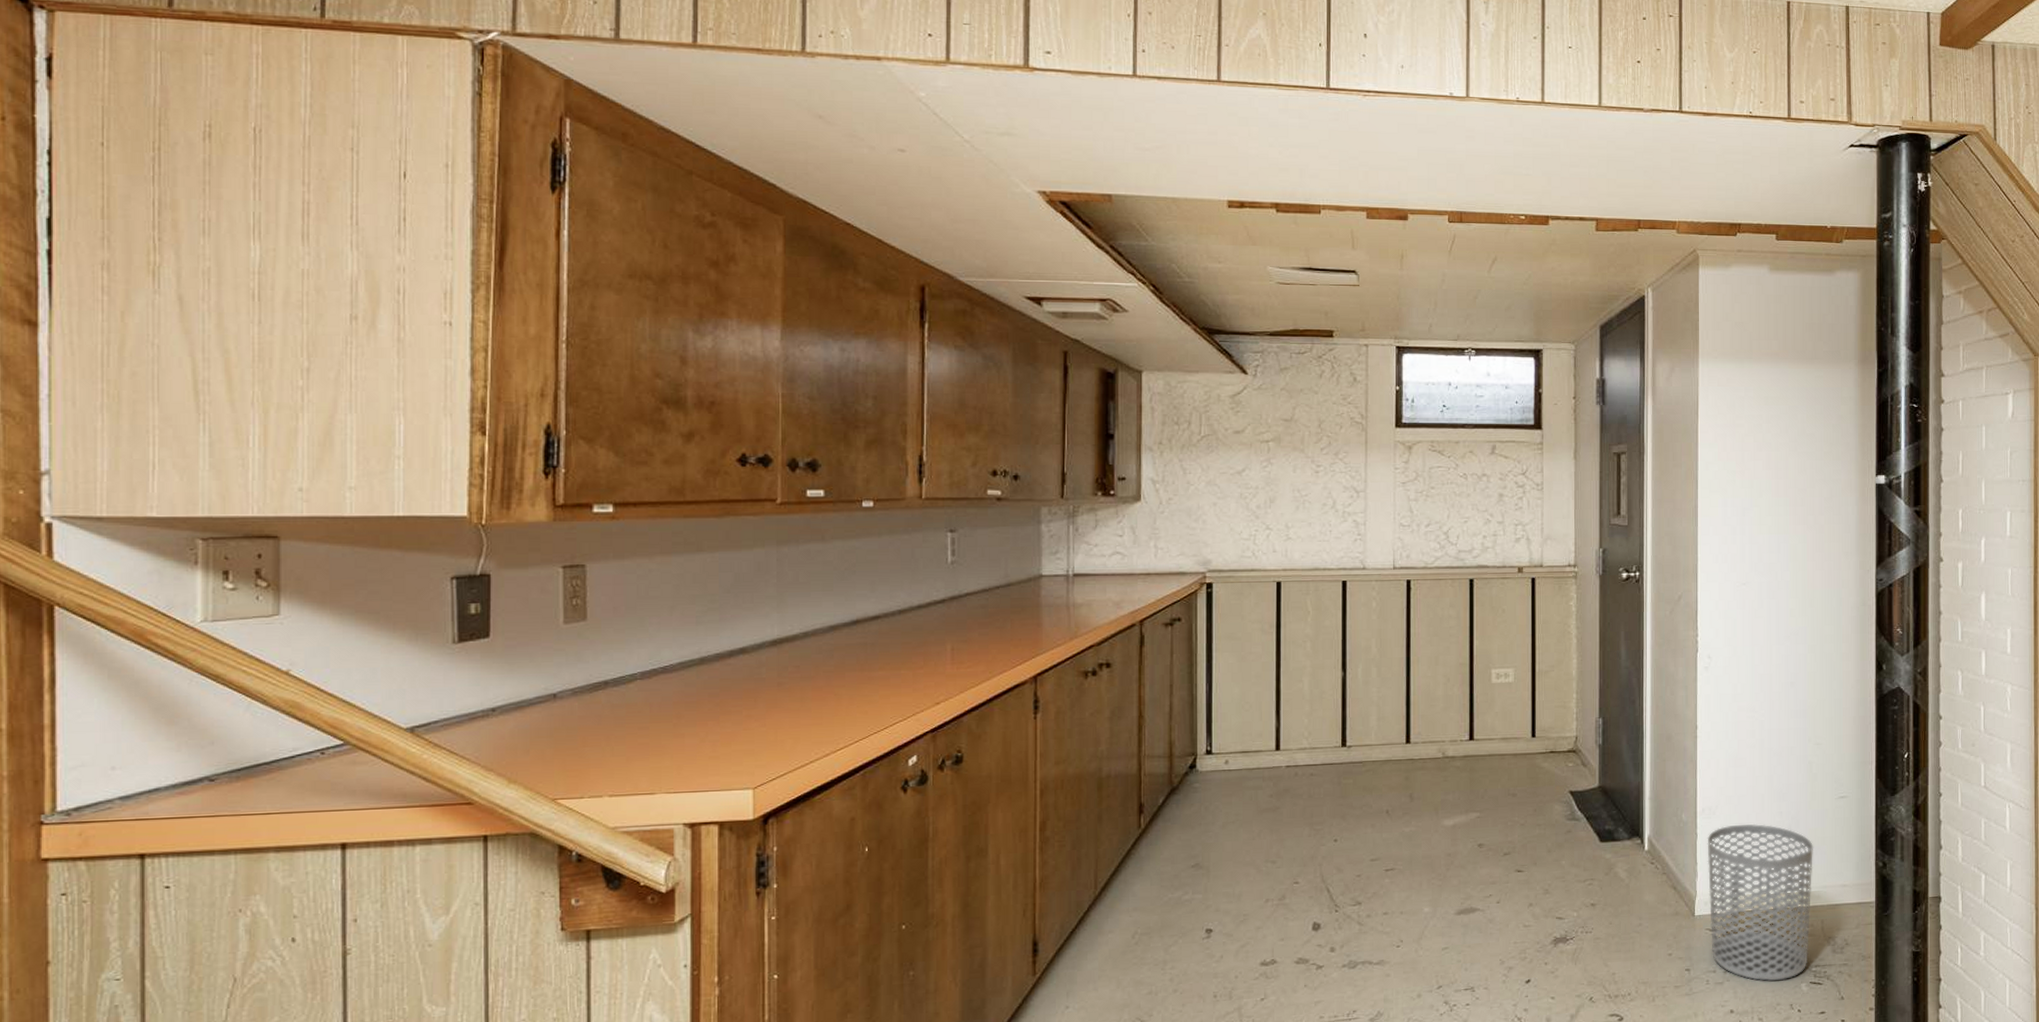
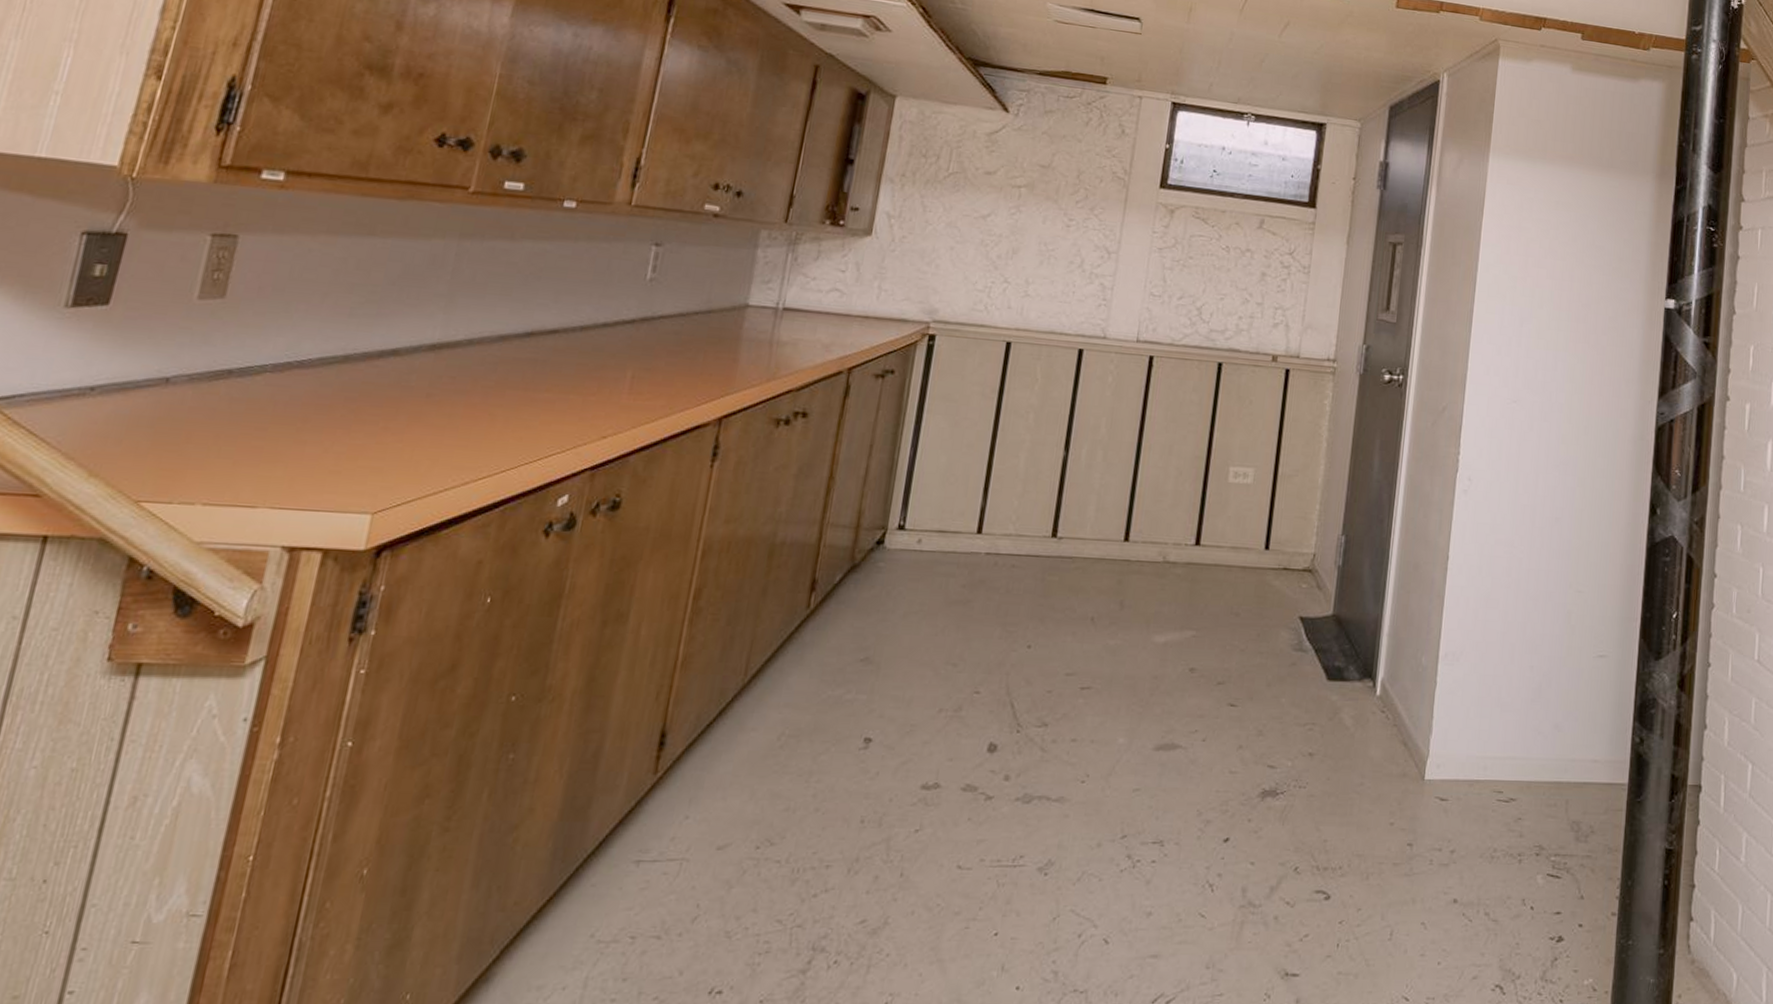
waste bin: present [1707,824,1814,981] -> none [1439,676,1565,869]

